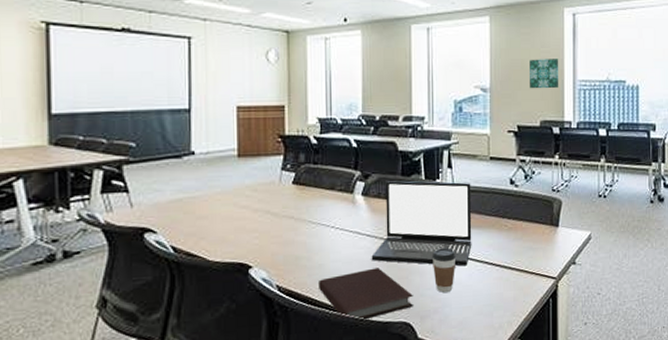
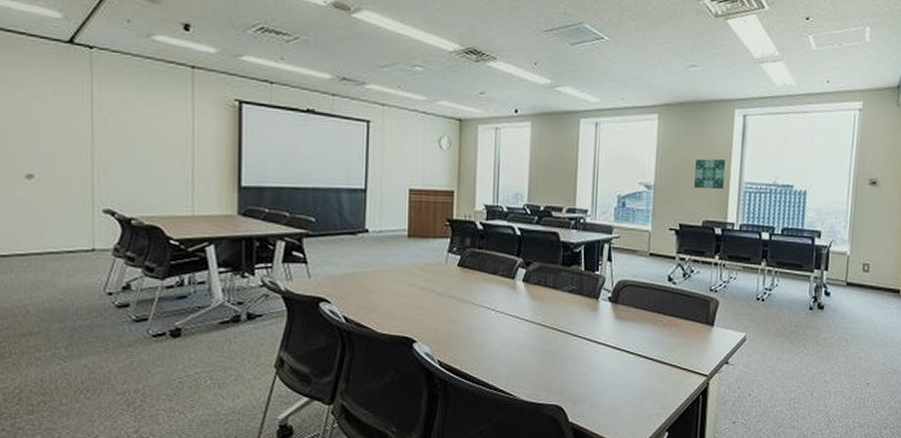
notebook: present [319,268,413,320] -> none [477,352,566,400]
laptop: present [371,180,472,267] -> none [528,270,630,357]
coffee cup: present [431,247,456,293] -> none [586,338,611,381]

